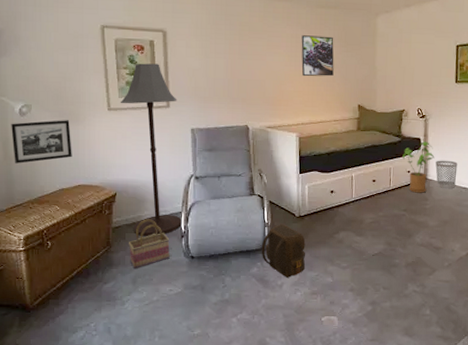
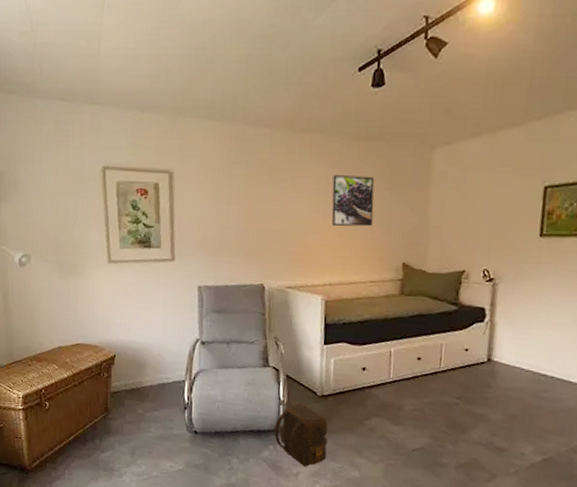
picture frame: present [11,120,72,164] -> none [11,272,71,318]
floor lamp: present [120,63,182,236] -> none [121,209,185,405]
basket: present [129,219,170,268] -> none [128,385,171,439]
house plant: present [402,141,435,193] -> none [459,312,504,378]
wastebasket: present [435,160,458,189] -> none [504,337,537,376]

